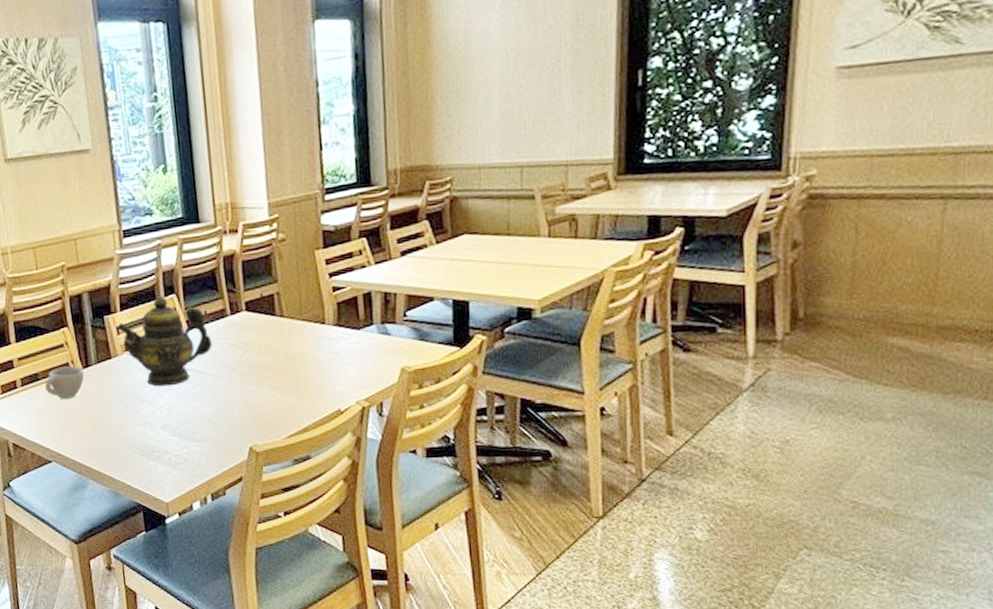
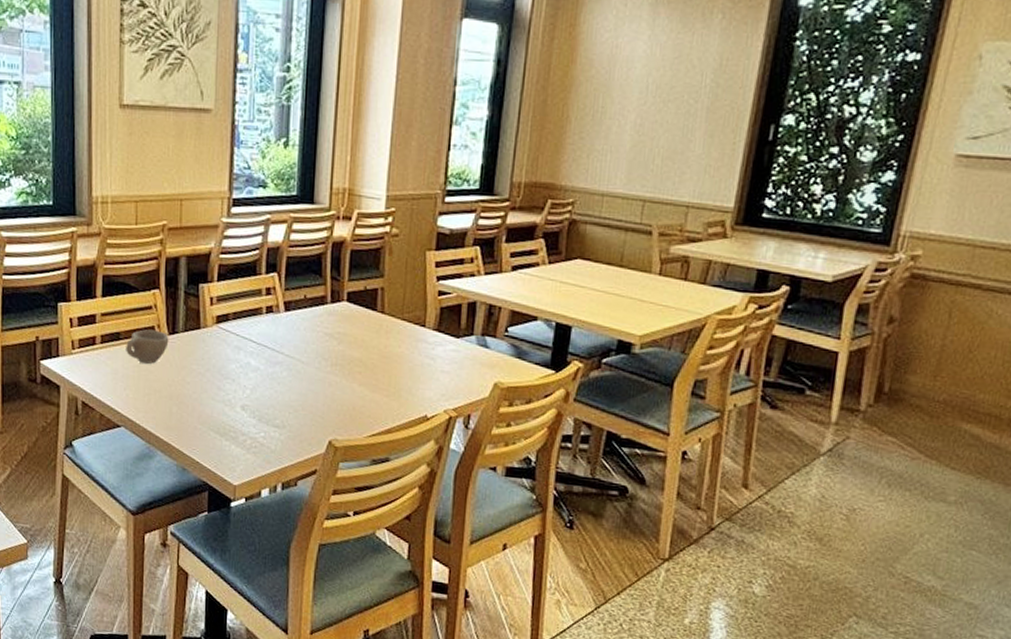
teapot: present [117,296,212,387] -> none [211,272,307,366]

